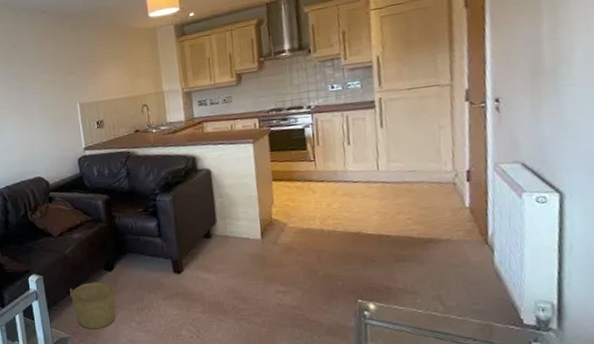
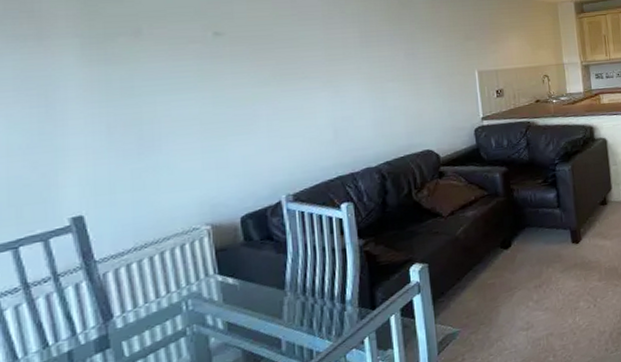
basket: present [70,281,116,330] -> none [460,262,512,319]

